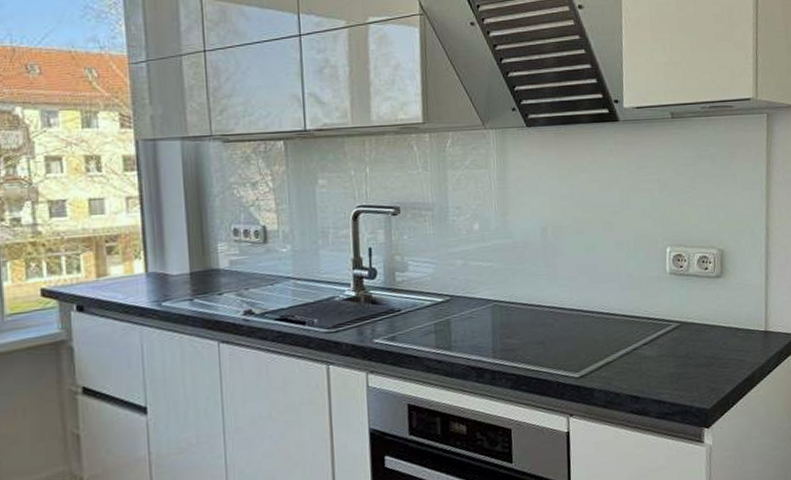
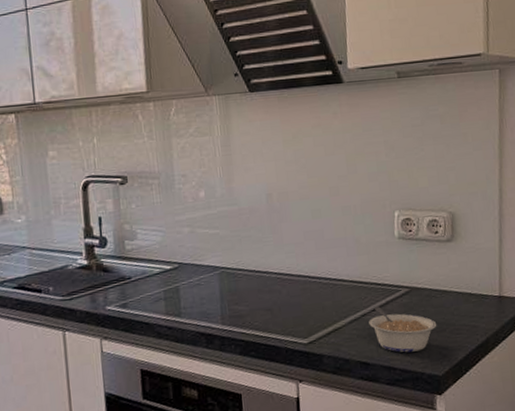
legume: none [640,341,706,387] -> present [369,307,437,353]

